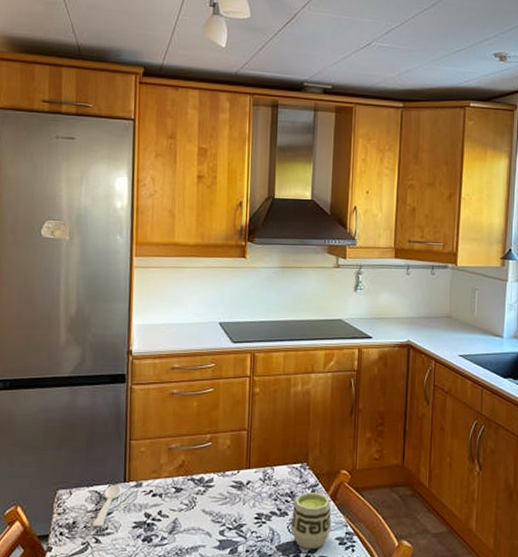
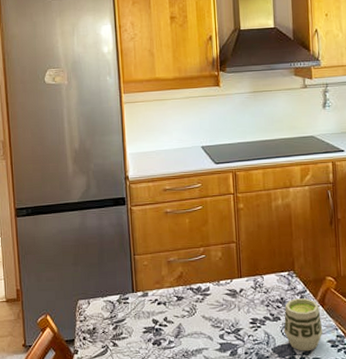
spoon: present [93,484,122,528] -> none [110,294,131,333]

